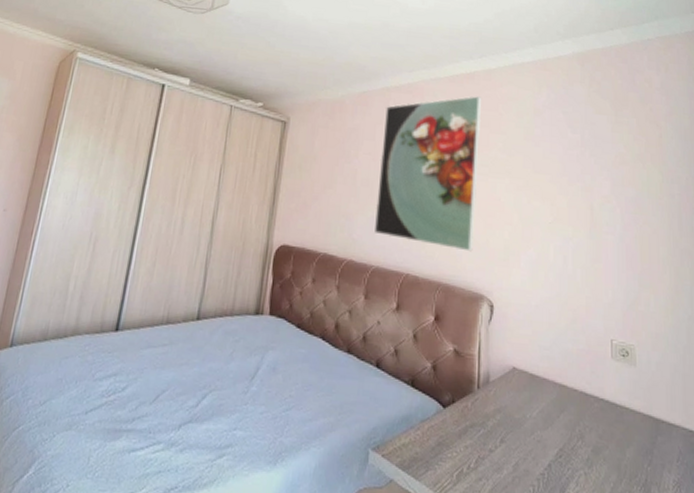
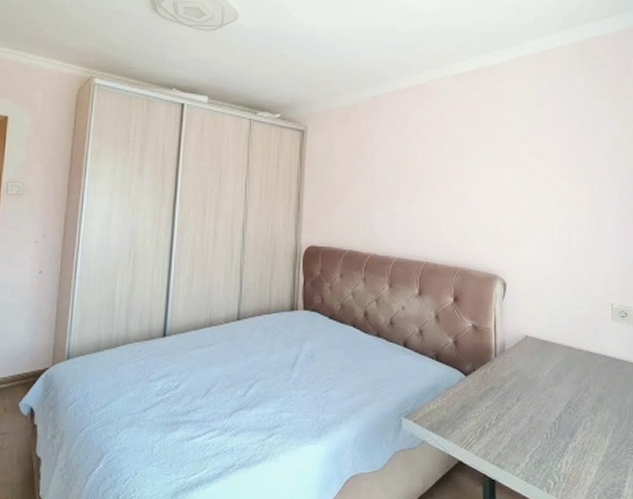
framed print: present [375,96,482,252] -> none [393,92,488,237]

